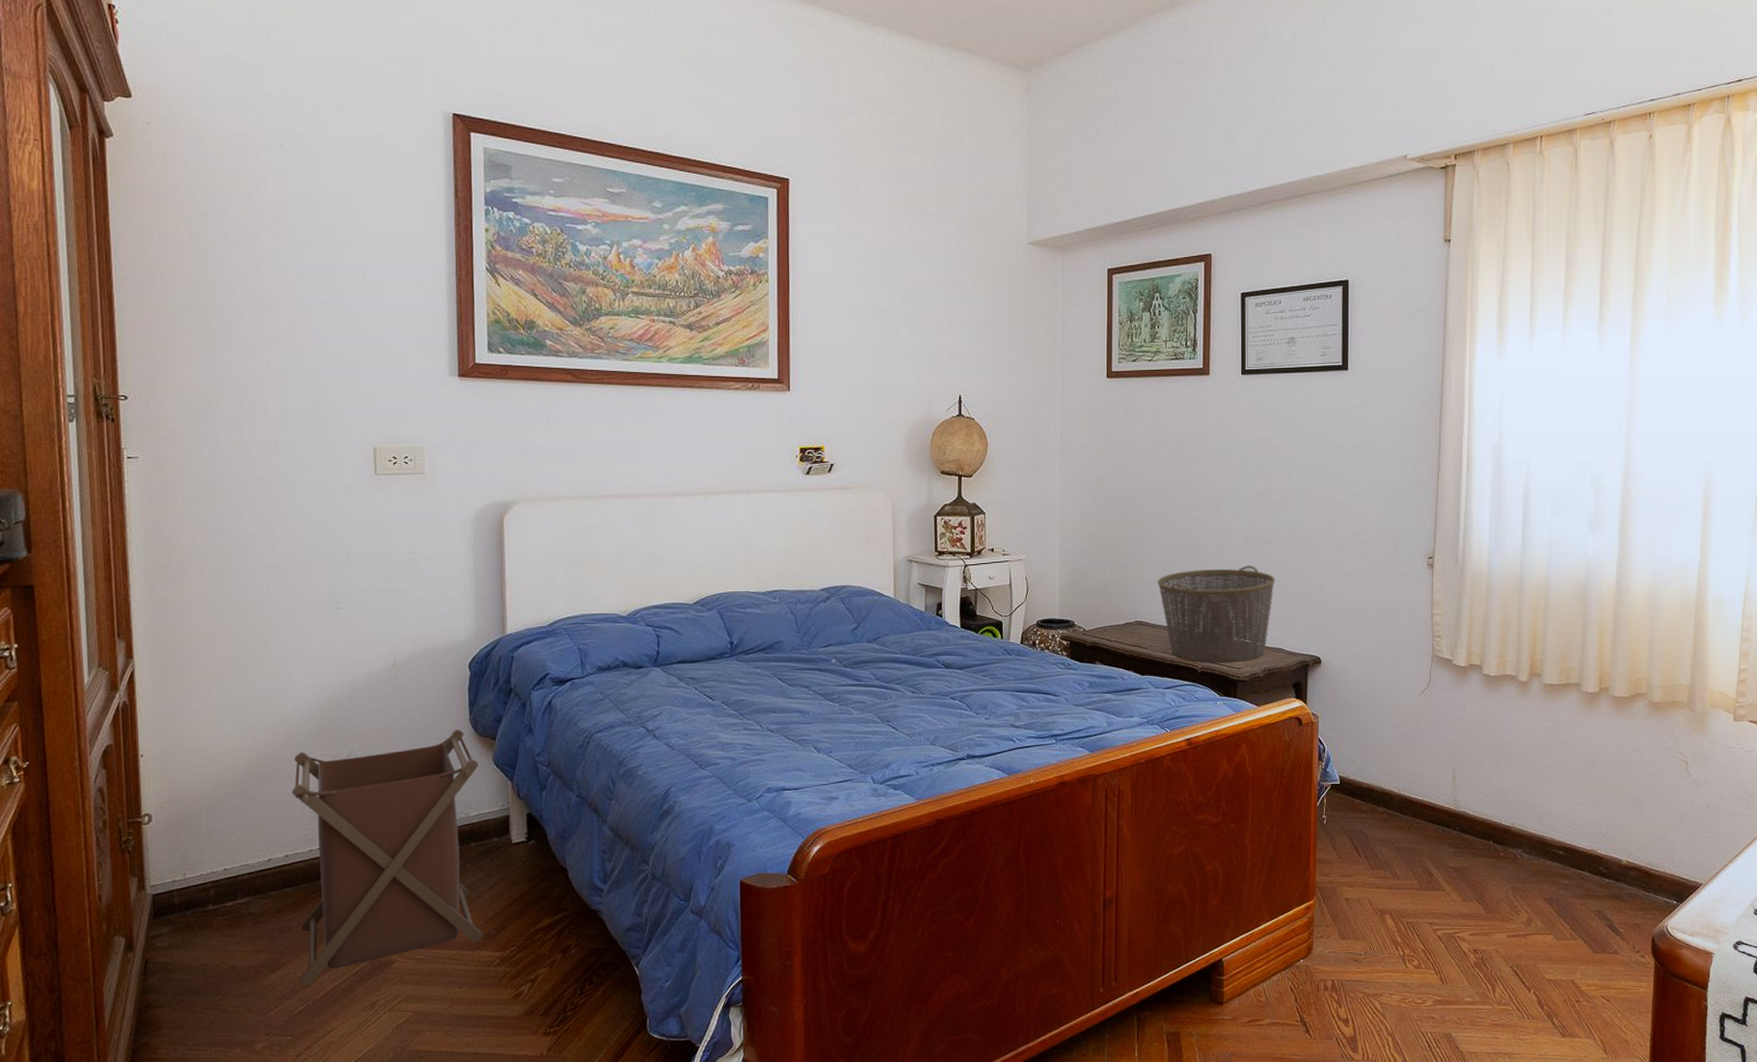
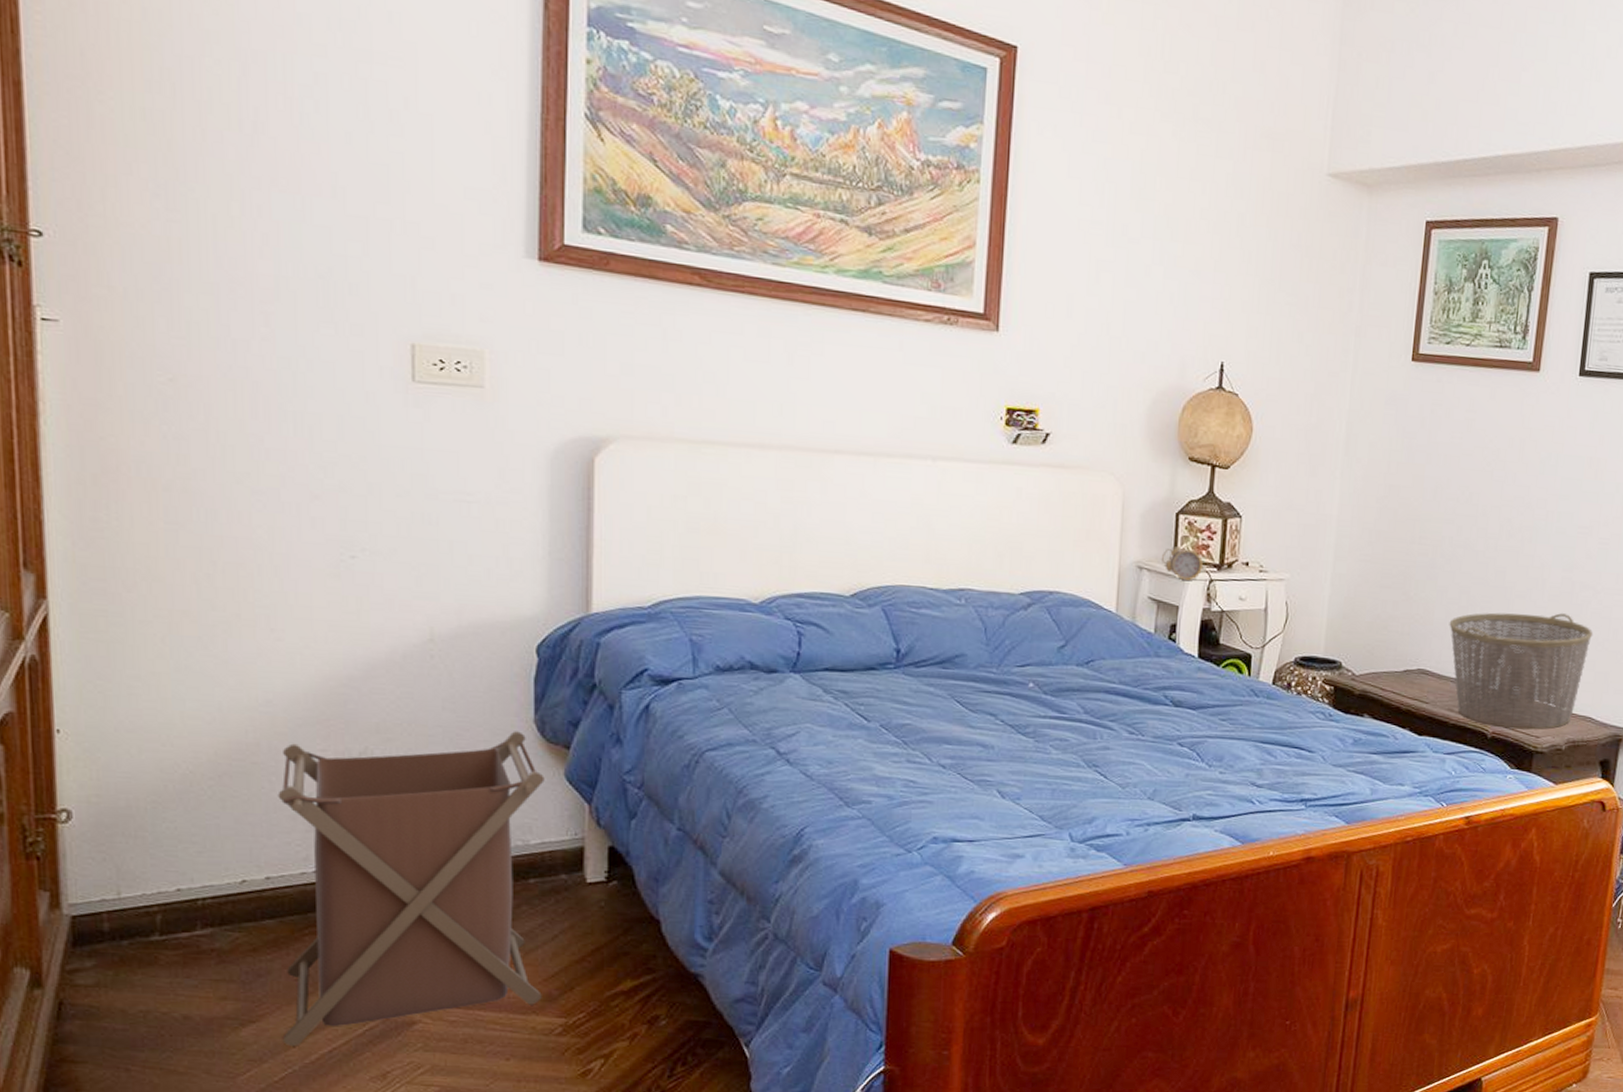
alarm clock: none [926,542,959,567] -> present [1162,546,1204,580]

